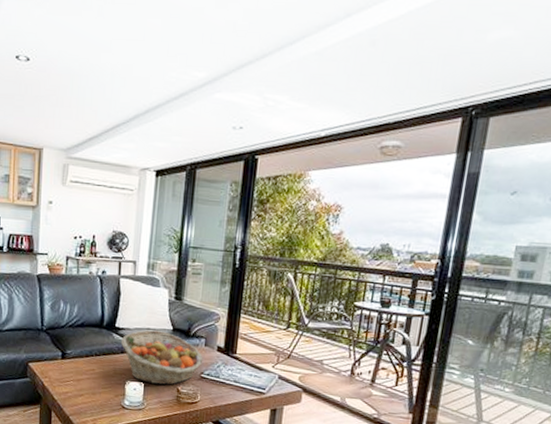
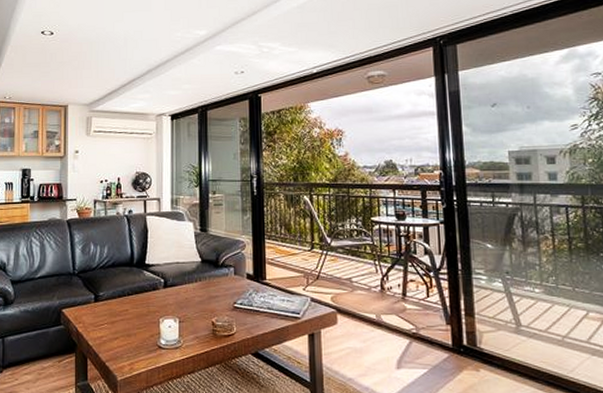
fruit basket: present [120,330,203,385] -> none [152,264,235,319]

